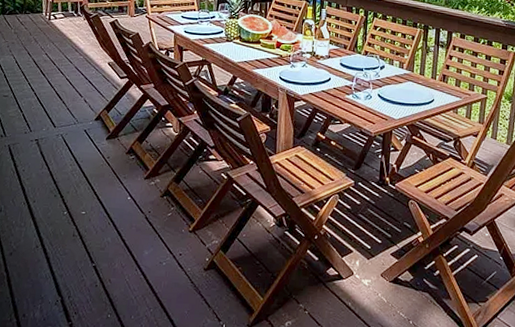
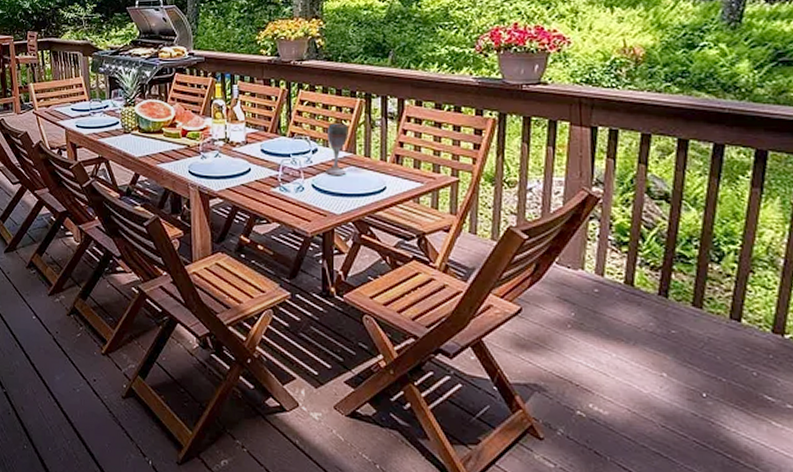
cup: none [389,46,410,89] -> present [326,123,349,176]

